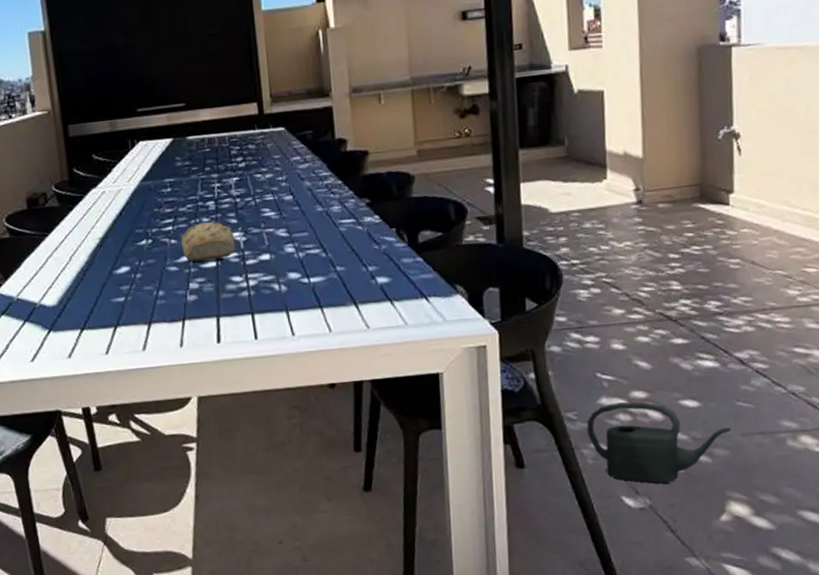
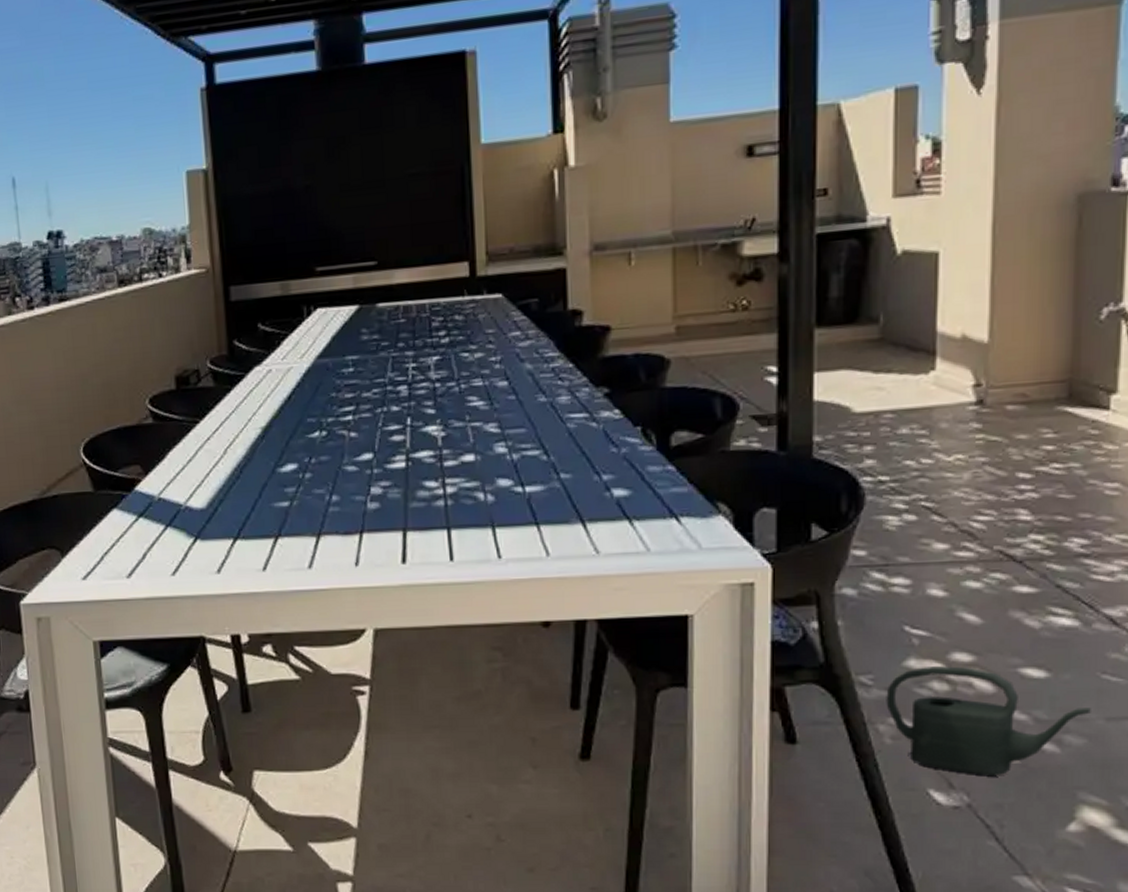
bread: present [180,221,236,262] -> none [362,411,432,461]

